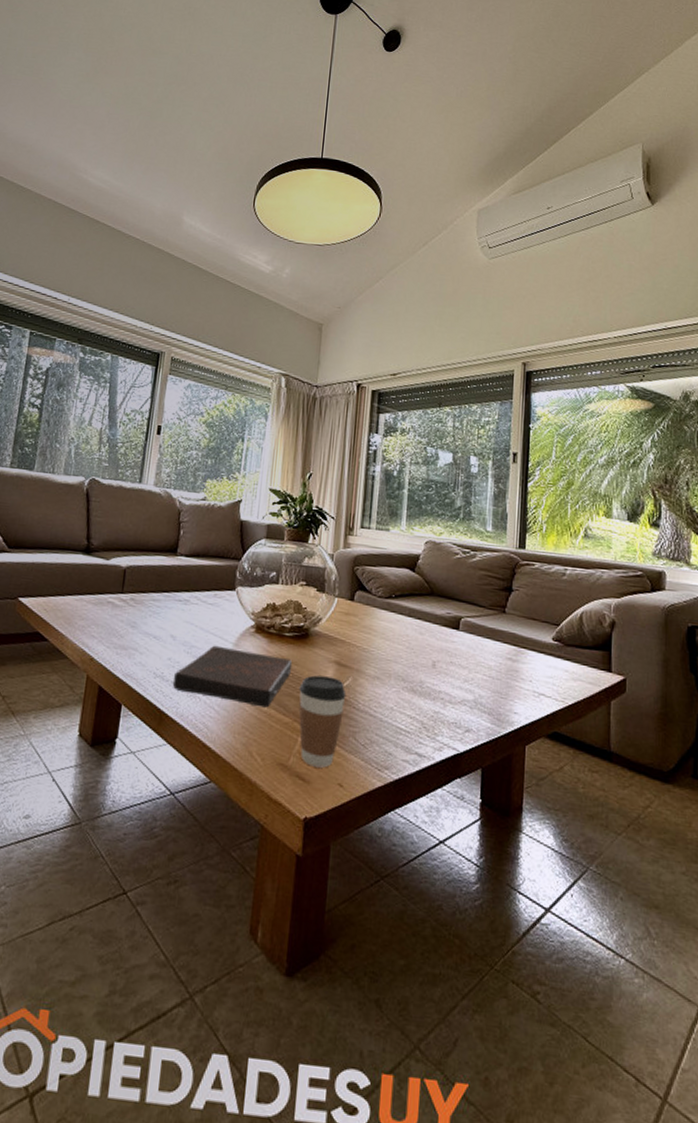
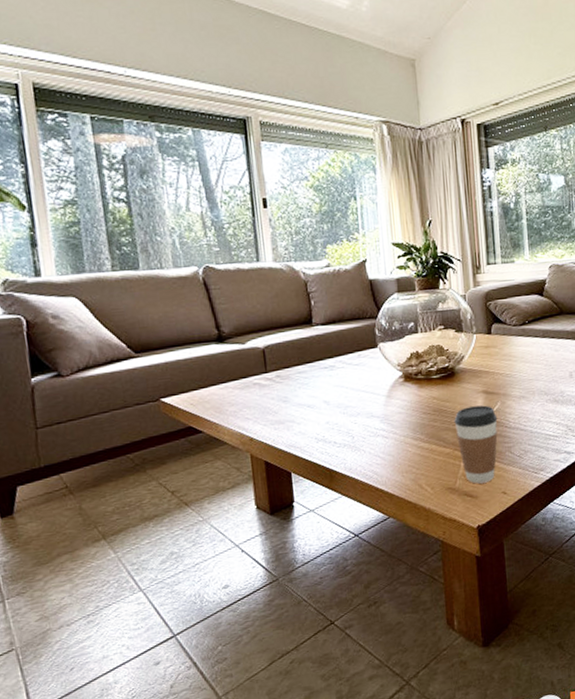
book: present [172,645,293,708] -> none [335,398,445,449]

